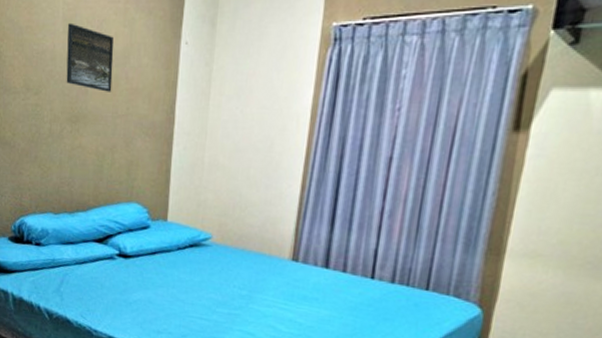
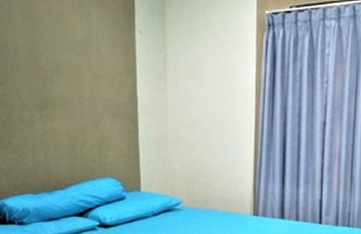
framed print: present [66,22,114,92] -> none [26,16,76,79]

